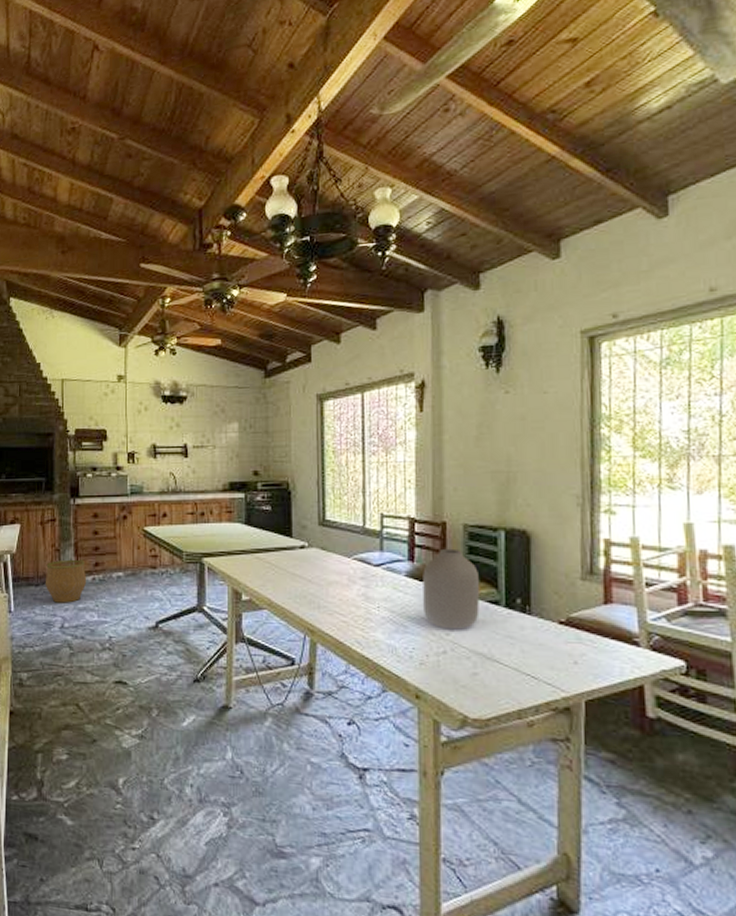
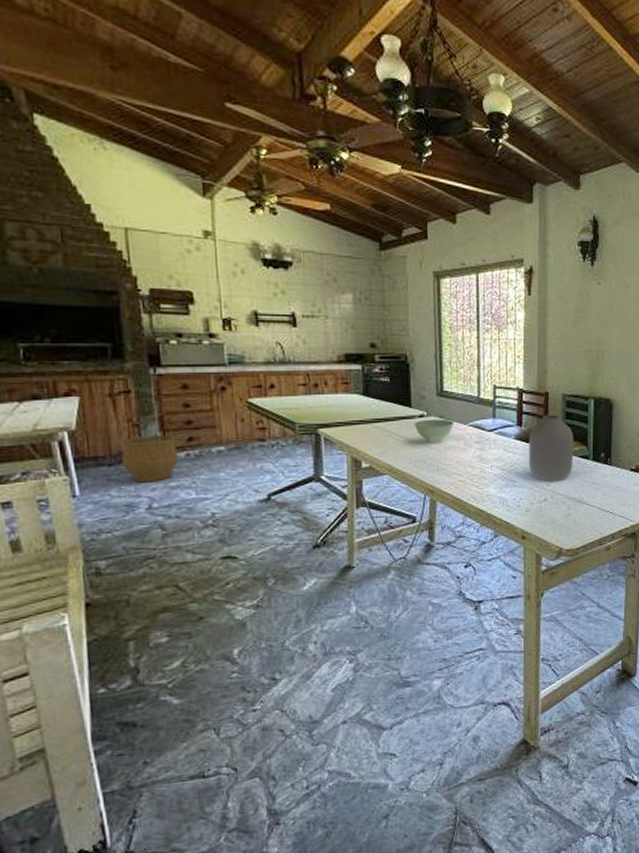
bowl: none [294,550,337,578] -> present [413,419,454,444]

